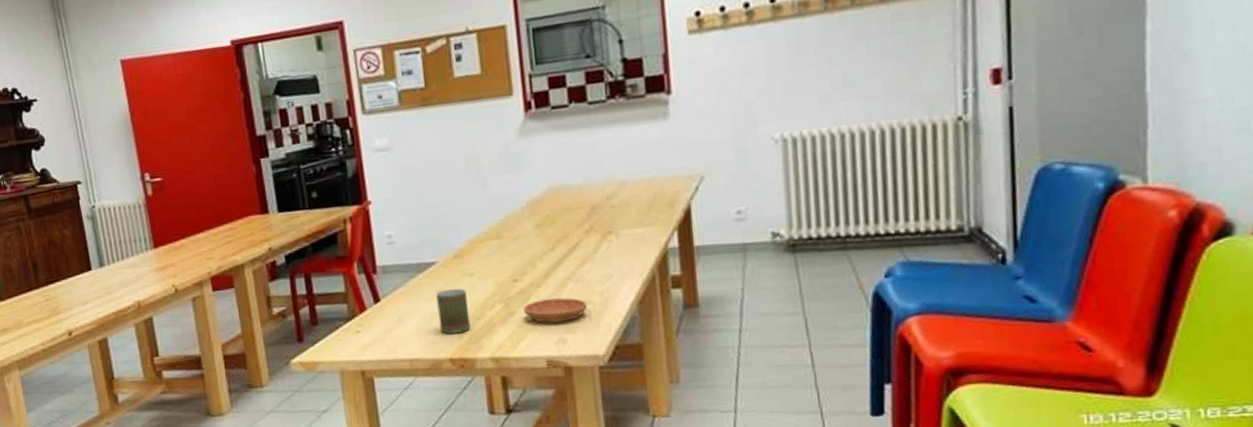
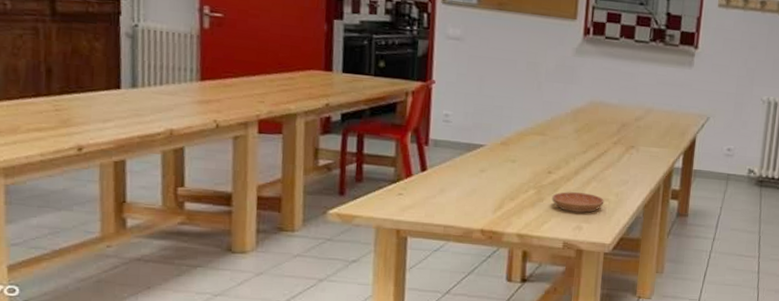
mug: present [436,288,471,334] -> none [476,169,506,209]

